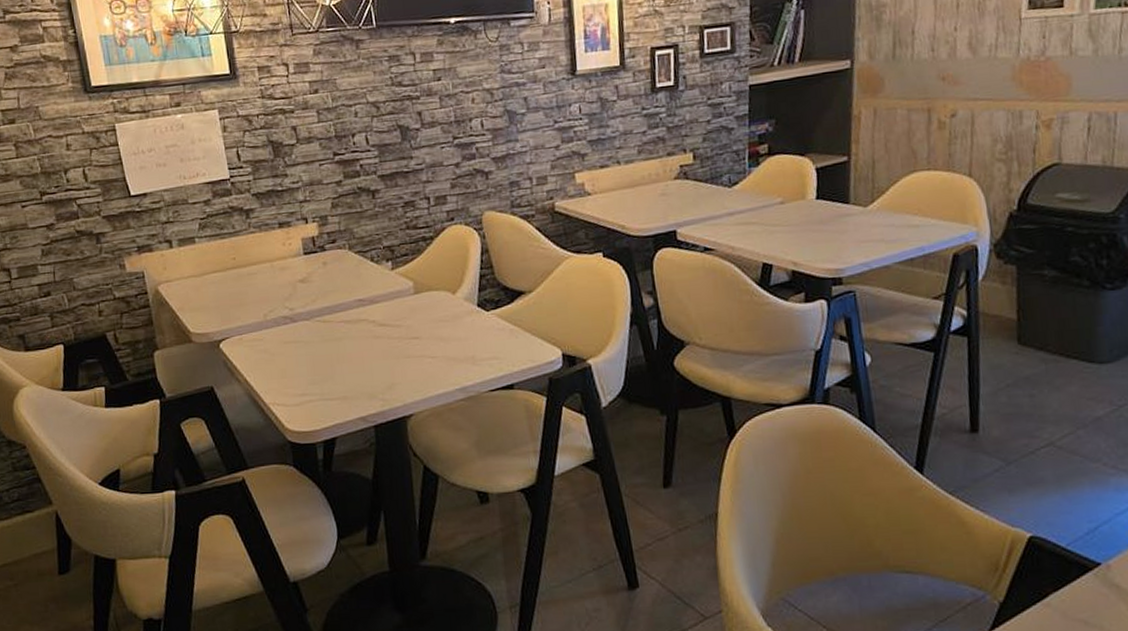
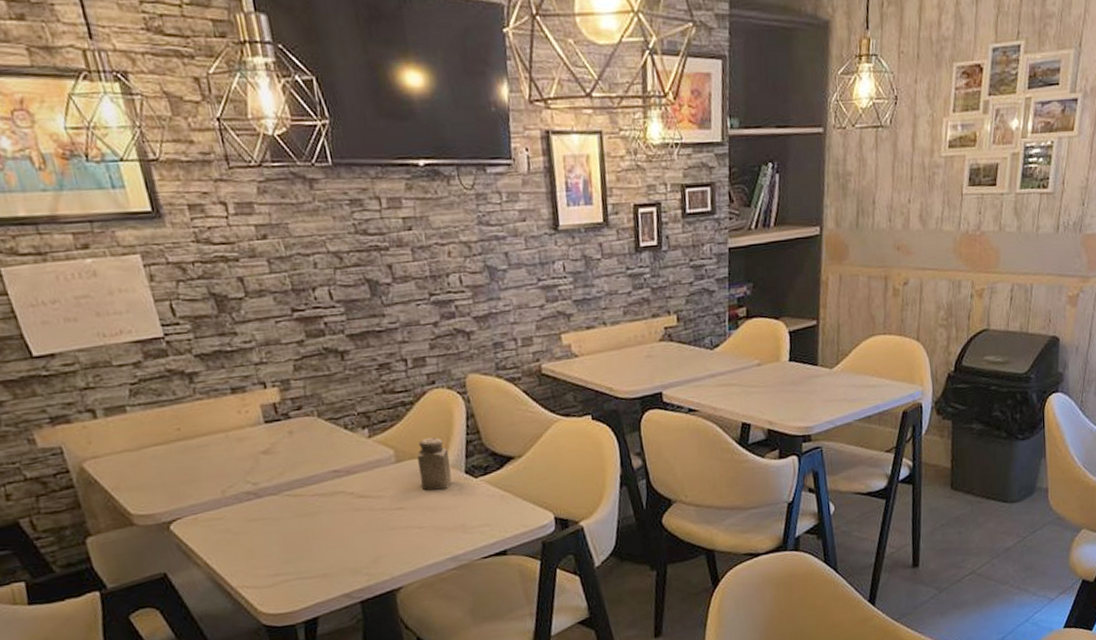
salt shaker: none [434,271,465,322] -> present [417,437,452,491]

